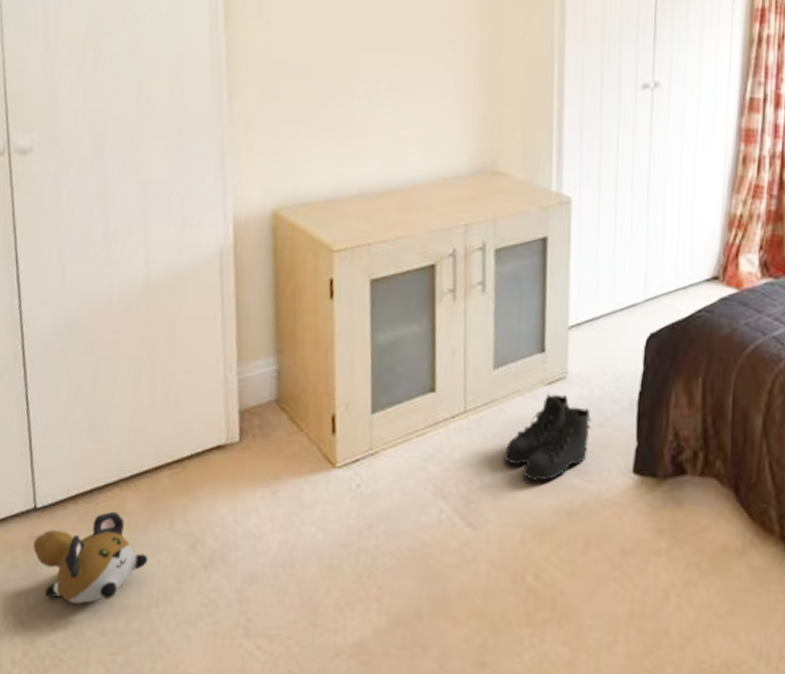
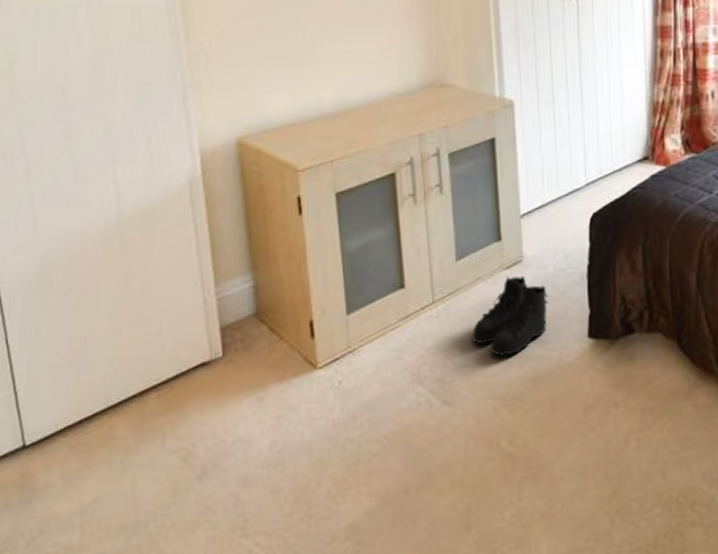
plush toy: present [32,511,149,604] -> none [24,438,143,531]

